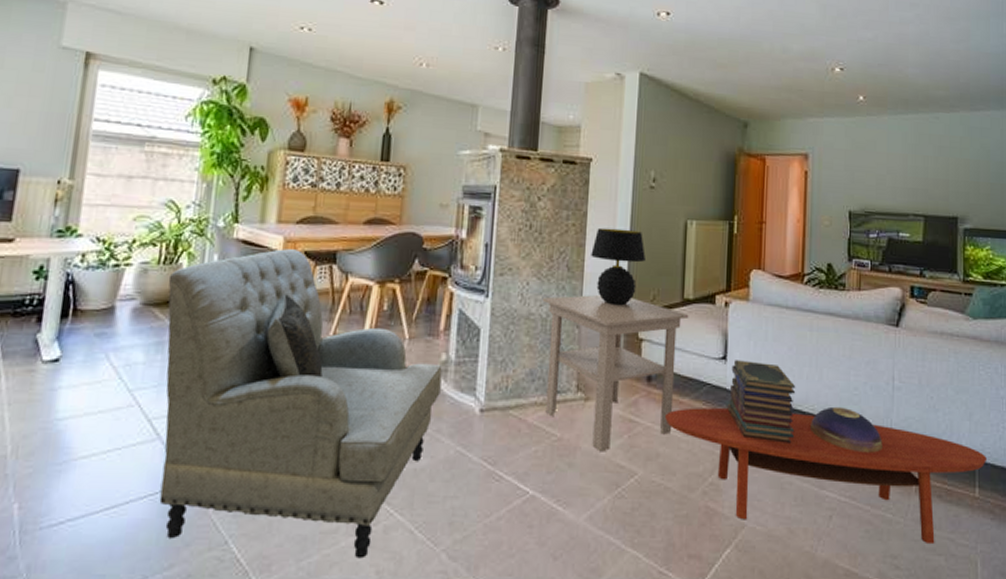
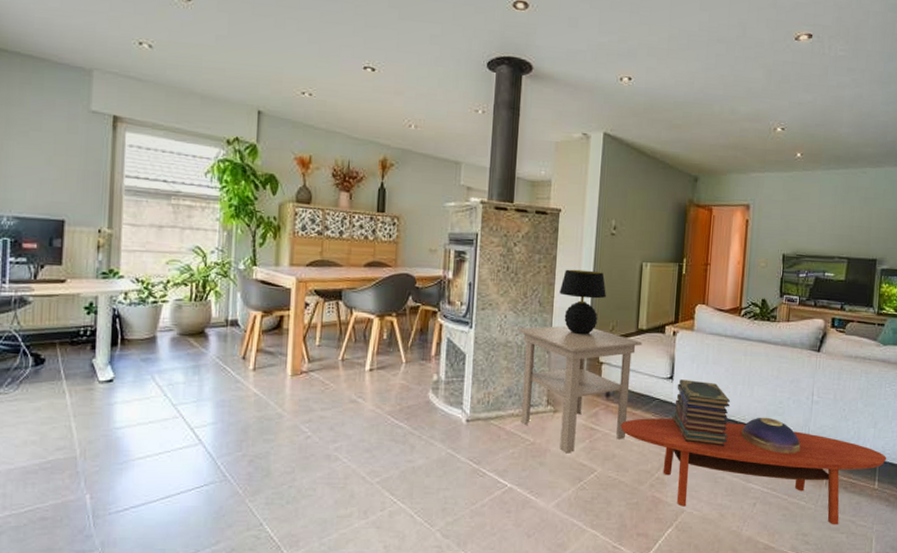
armchair: present [159,249,442,559] -> none [199,288,434,536]

